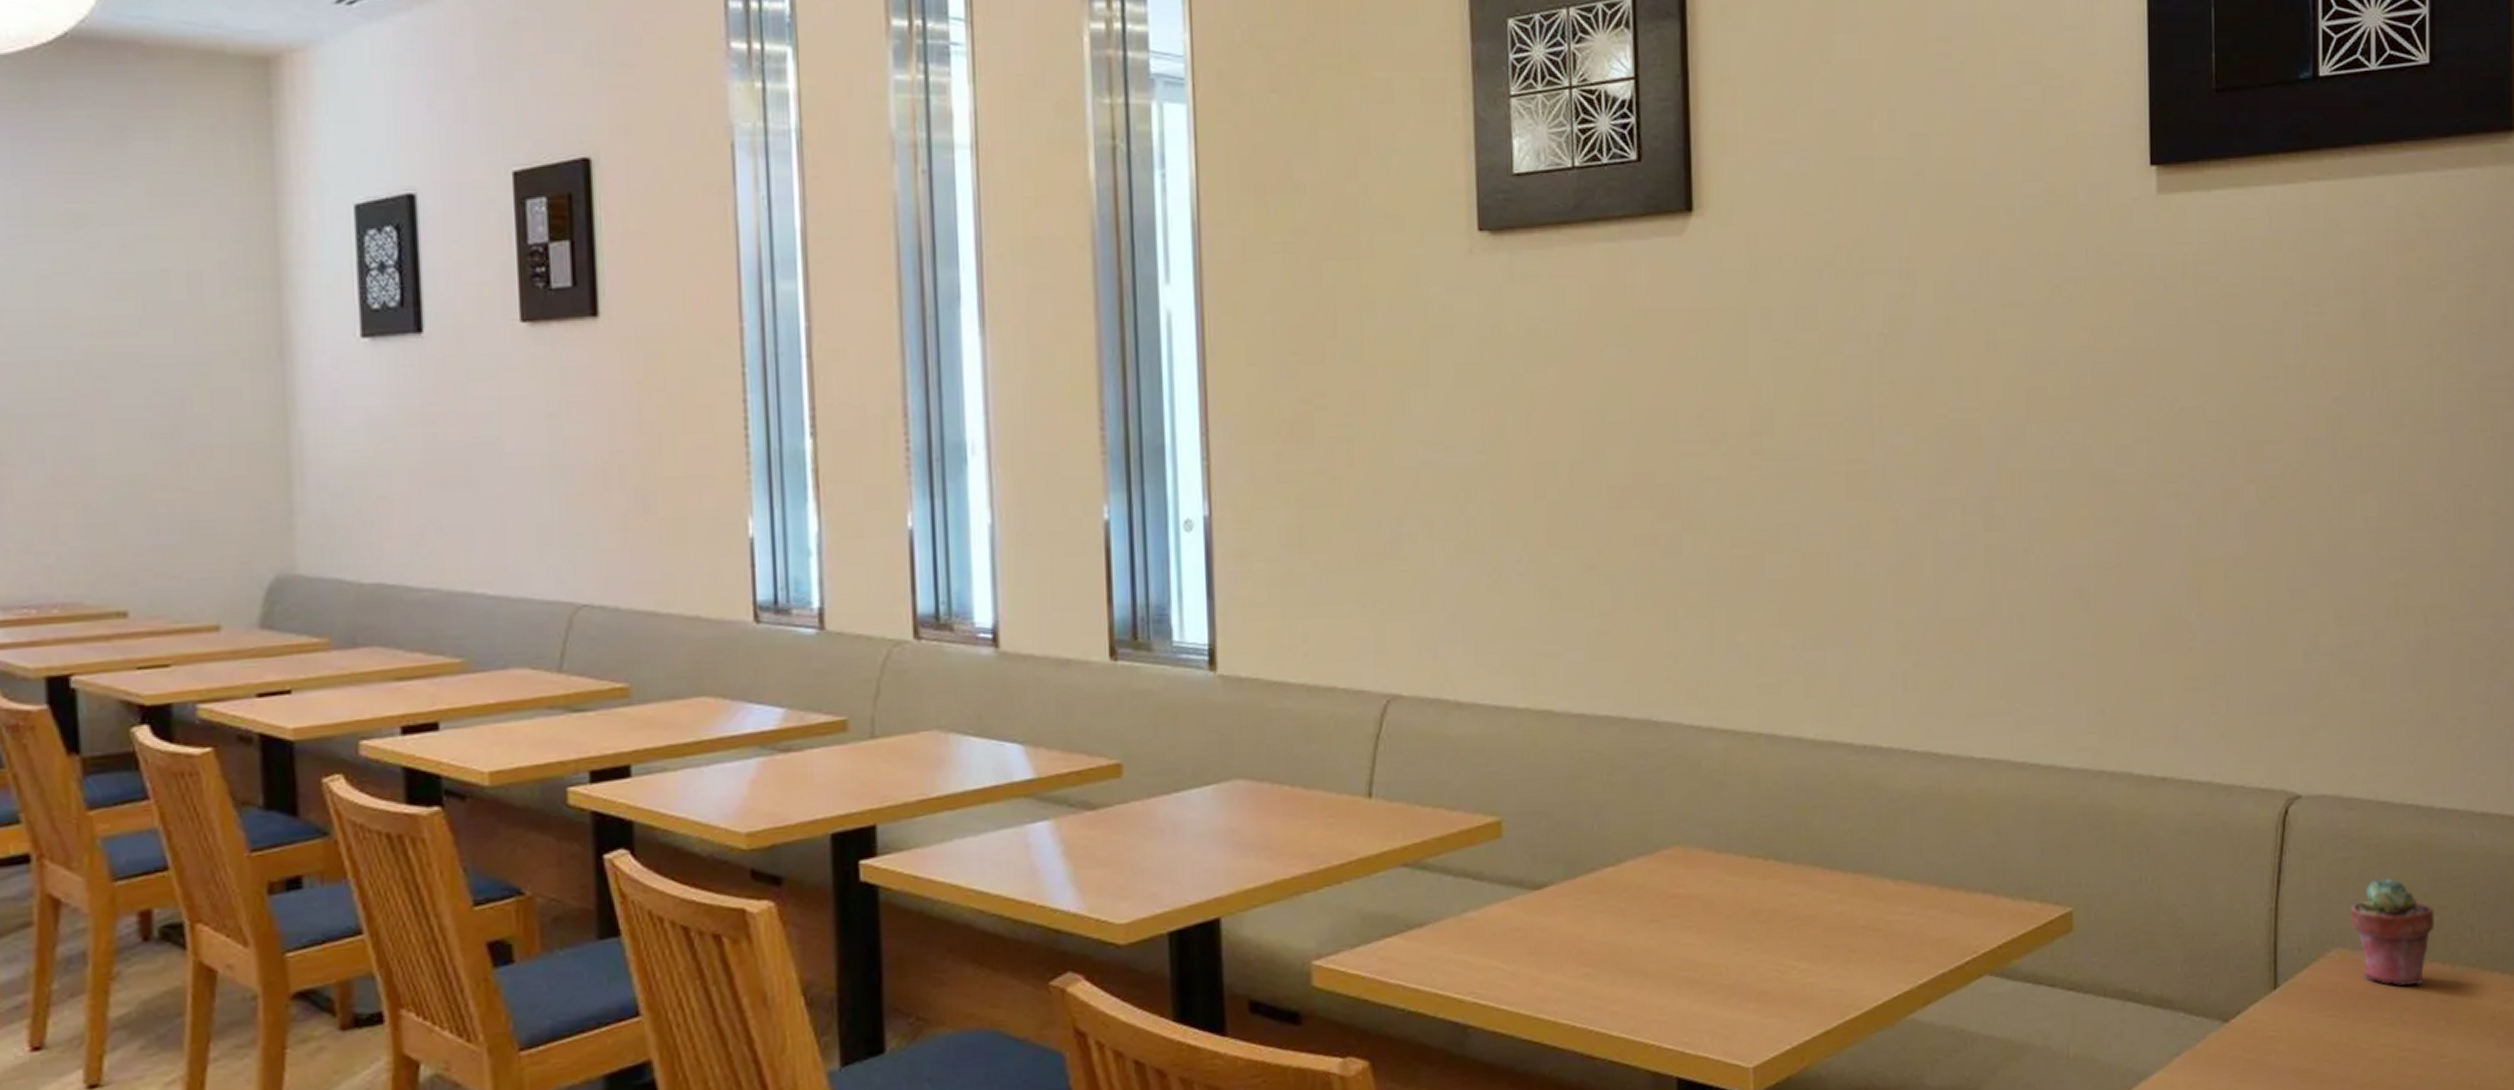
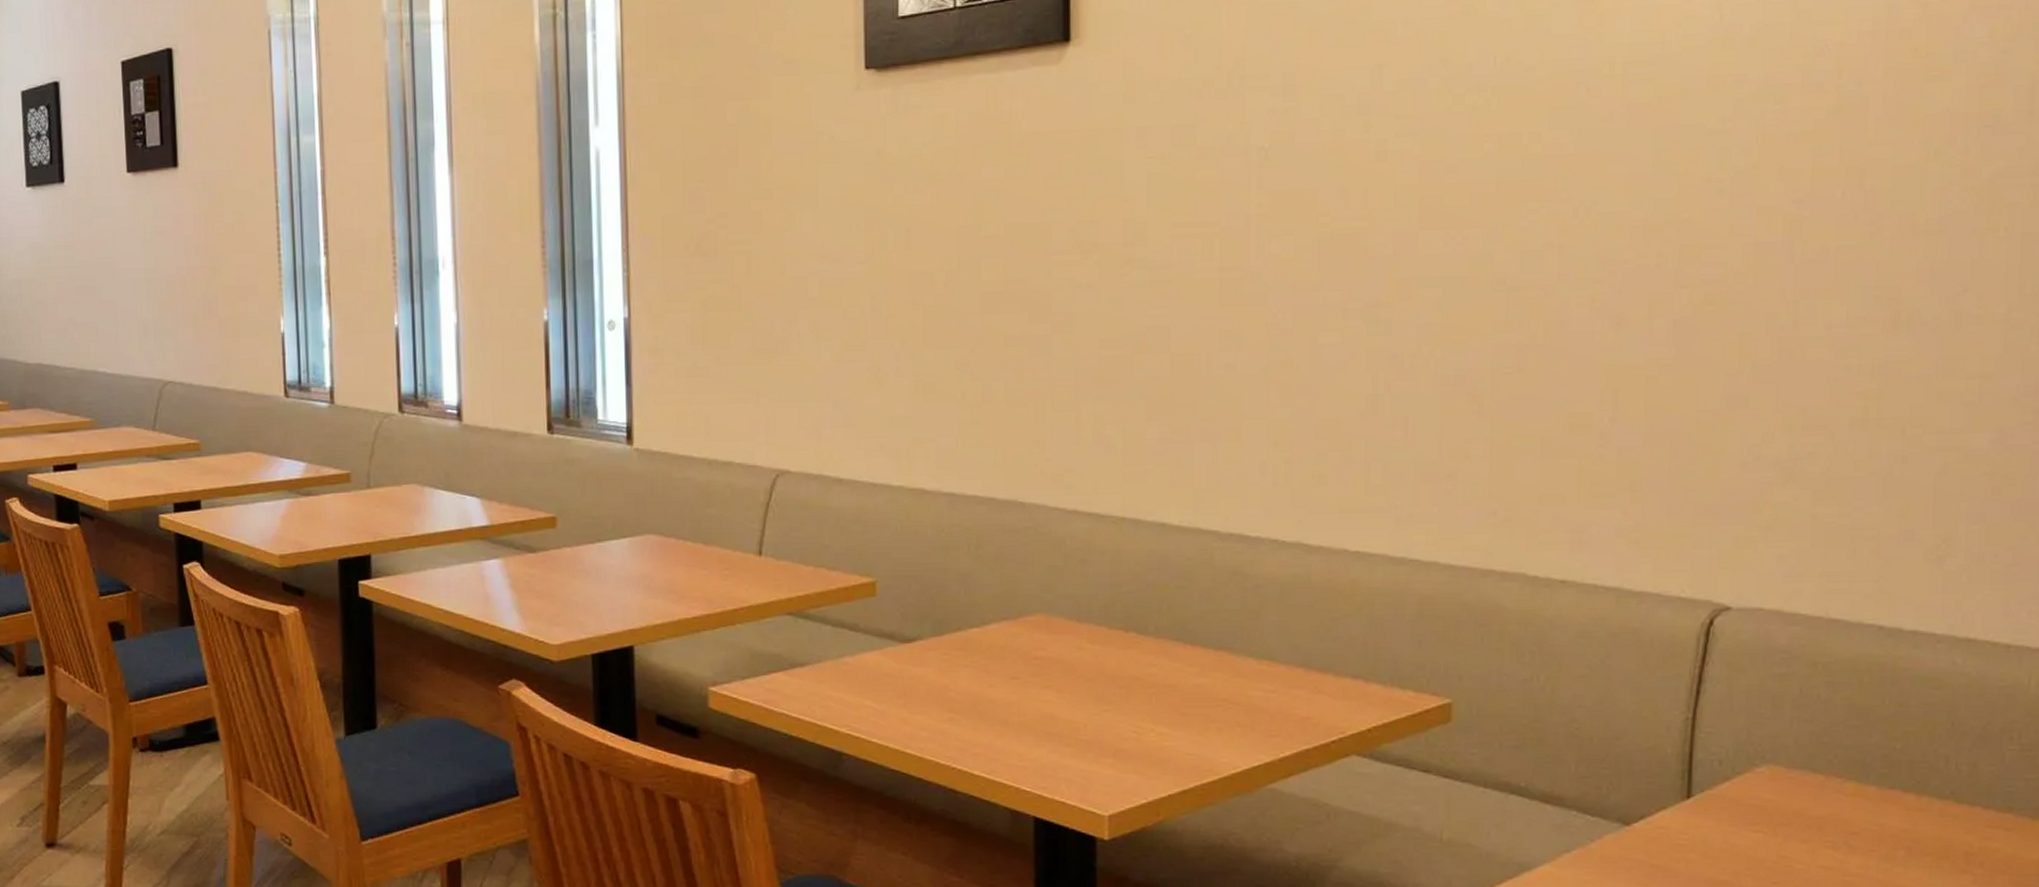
potted succulent: present [2350,878,2435,986] -> none [1786,699,1897,811]

